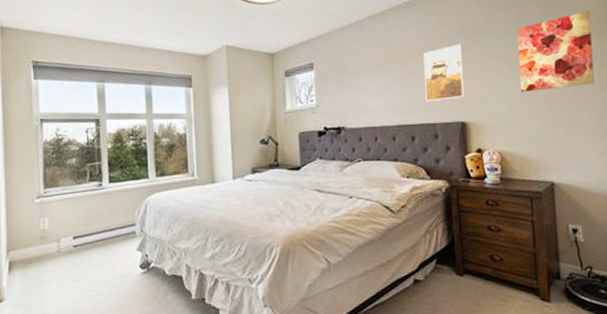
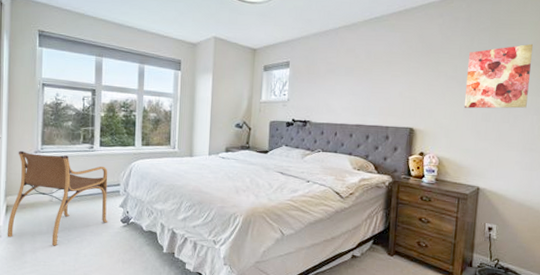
armchair: none [11,197,126,305] -> present [7,150,108,246]
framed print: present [423,44,465,101] -> none [383,59,420,108]

